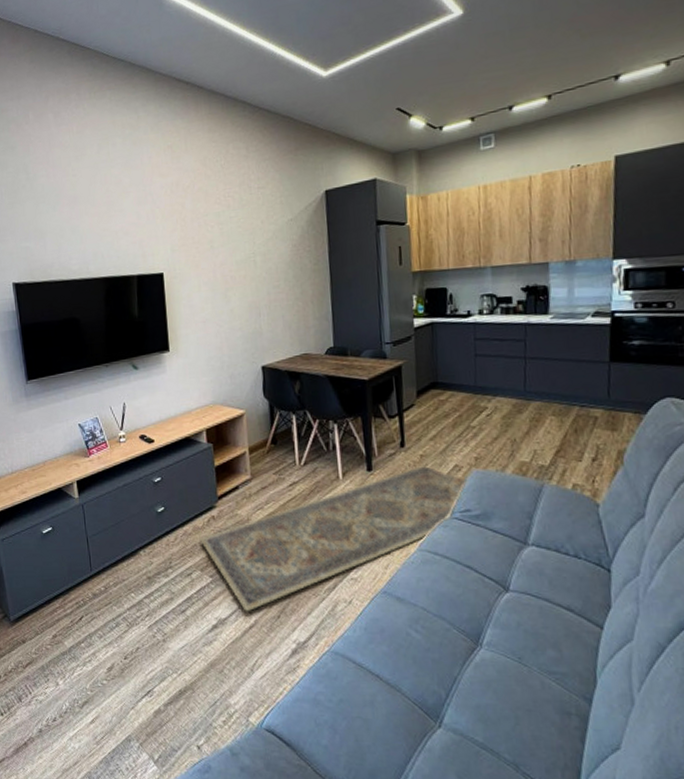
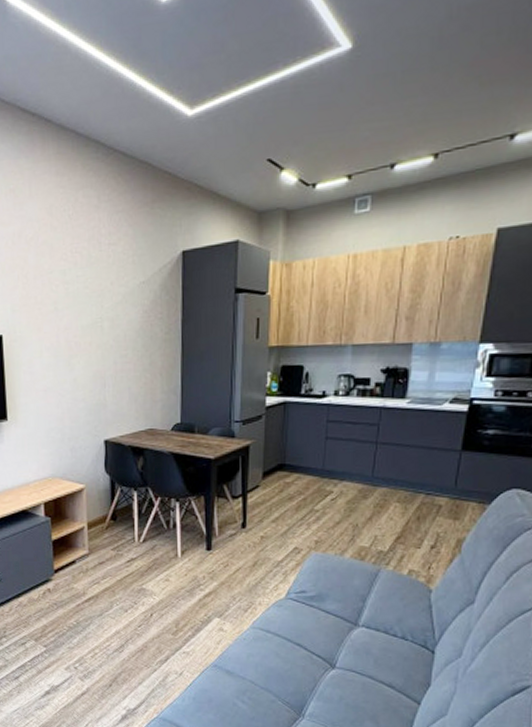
rug: present [200,466,468,612] -> none [35,547,306,680]

